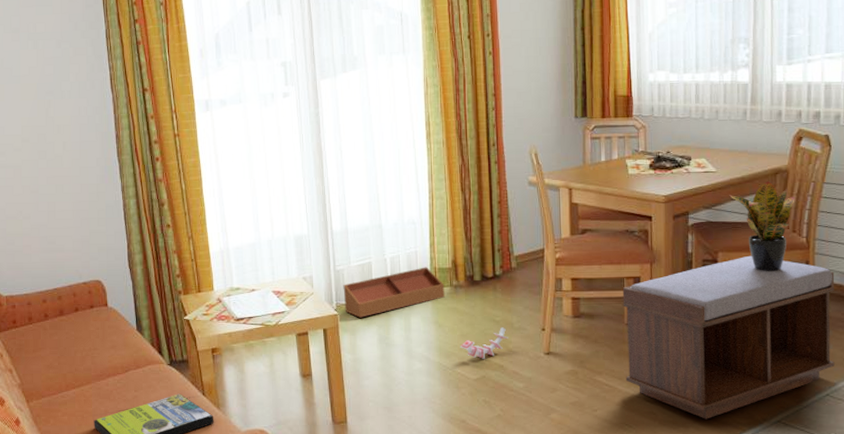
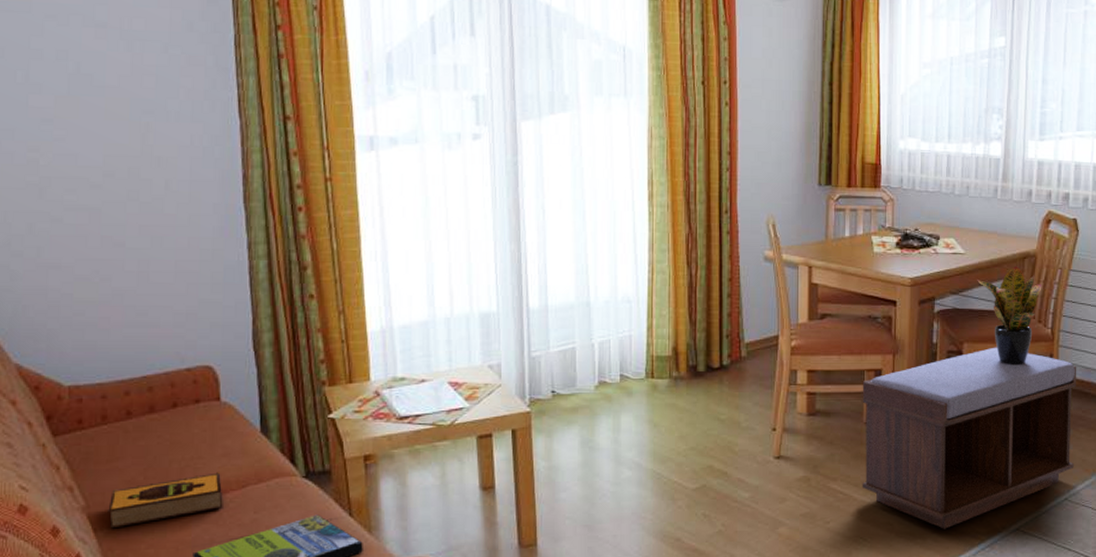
hardback book: none [35,360,113,401] -> present [108,472,223,529]
storage bin: present [343,267,445,318] -> none [539,354,662,416]
stacking toy: present [460,327,508,359] -> none [678,427,734,465]

